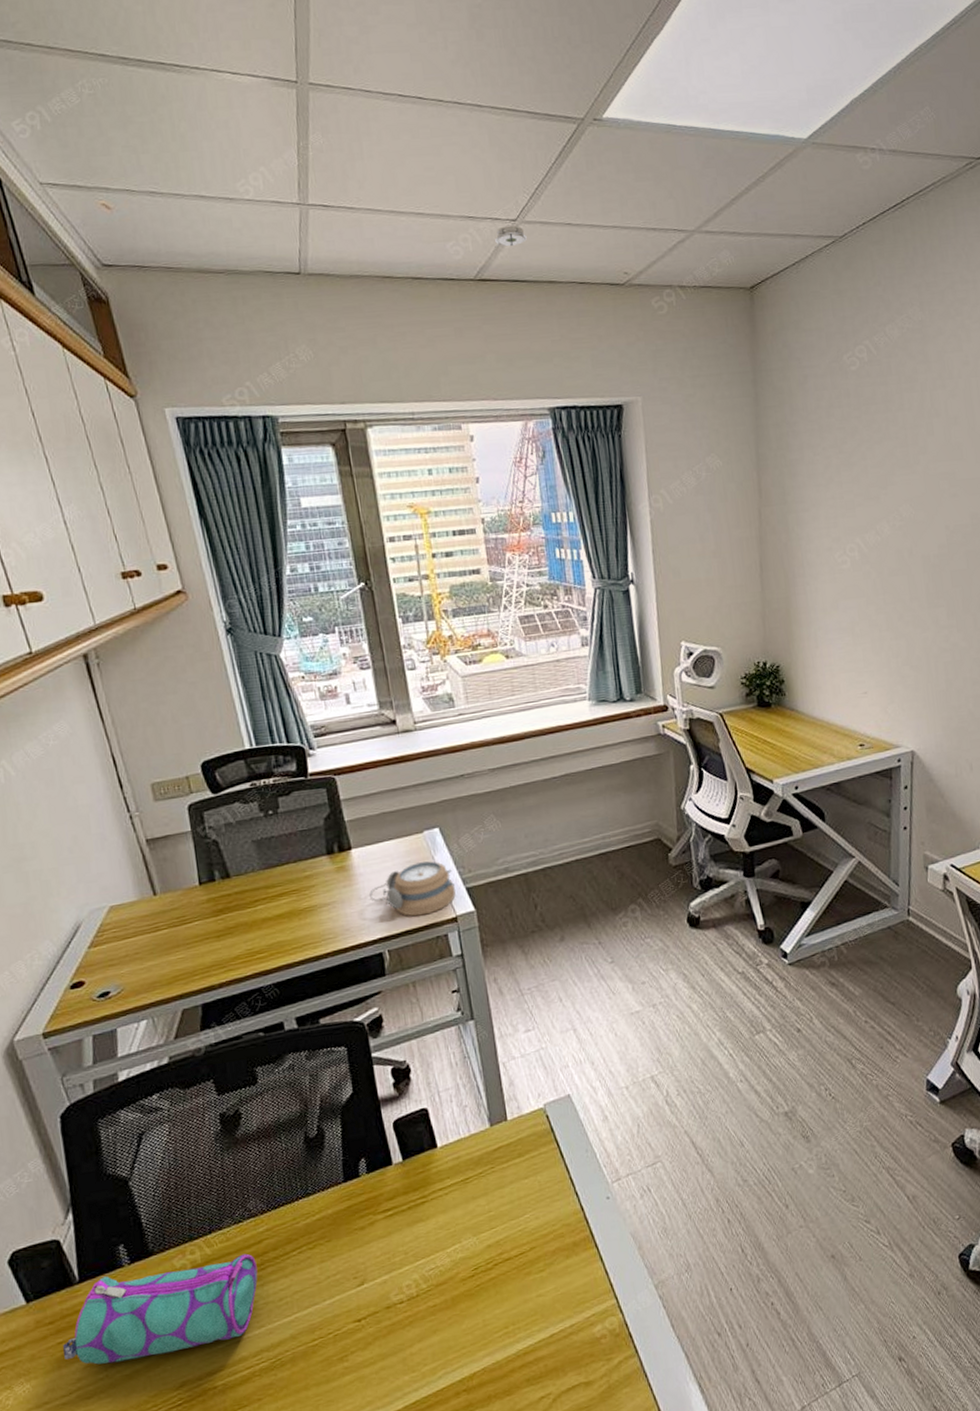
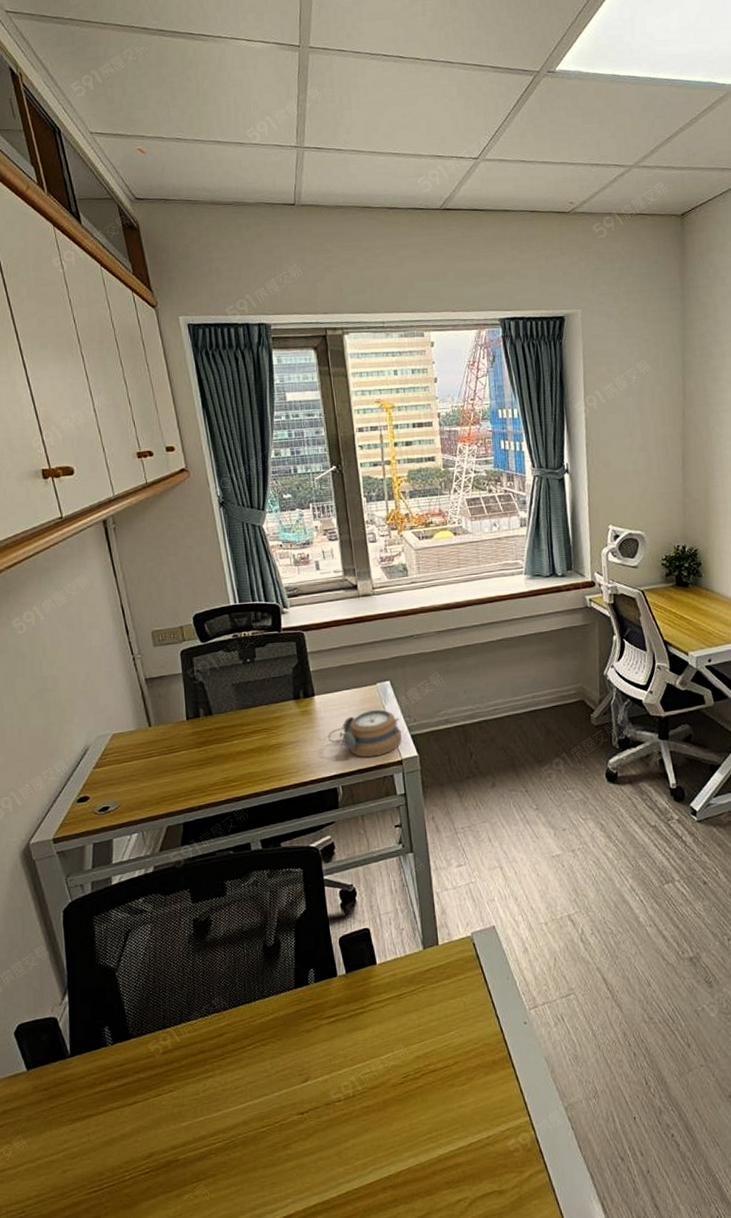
pencil case: present [63,1253,258,1365] -> none [54,1044,218,1130]
smoke detector: present [494,225,528,248] -> none [458,163,487,182]

